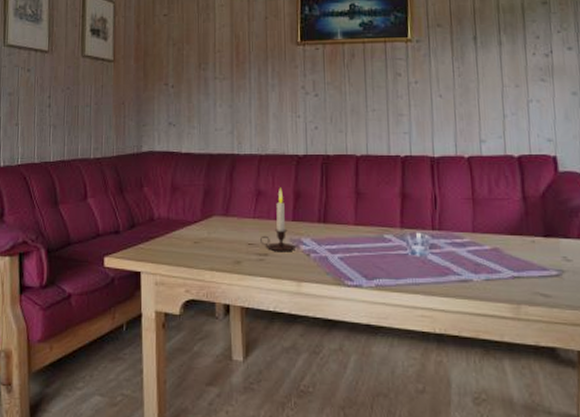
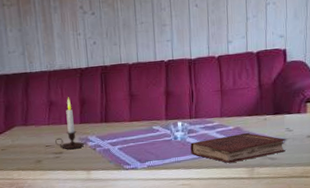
hardback book: none [433,256,564,294] -> present [190,132,286,163]

